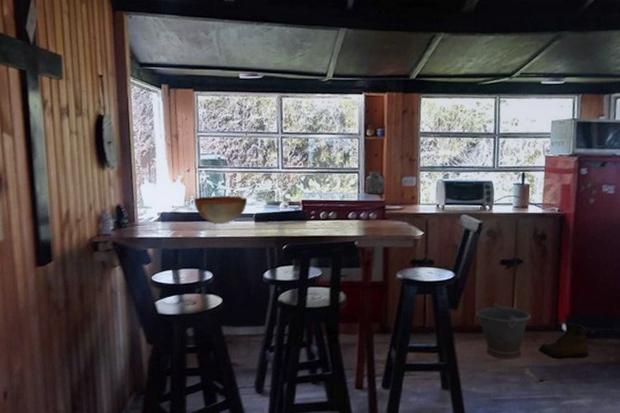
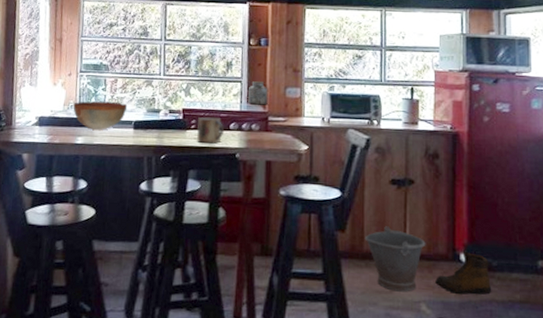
mug: none [316,207,343,233] -> present [196,117,225,144]

